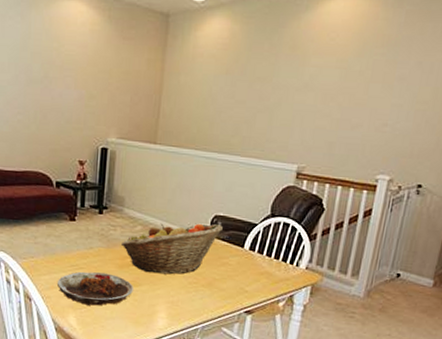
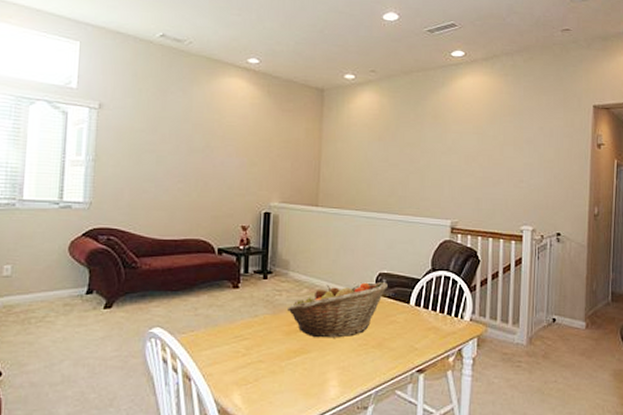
plate: present [57,271,133,306] -> none [220,342,302,380]

